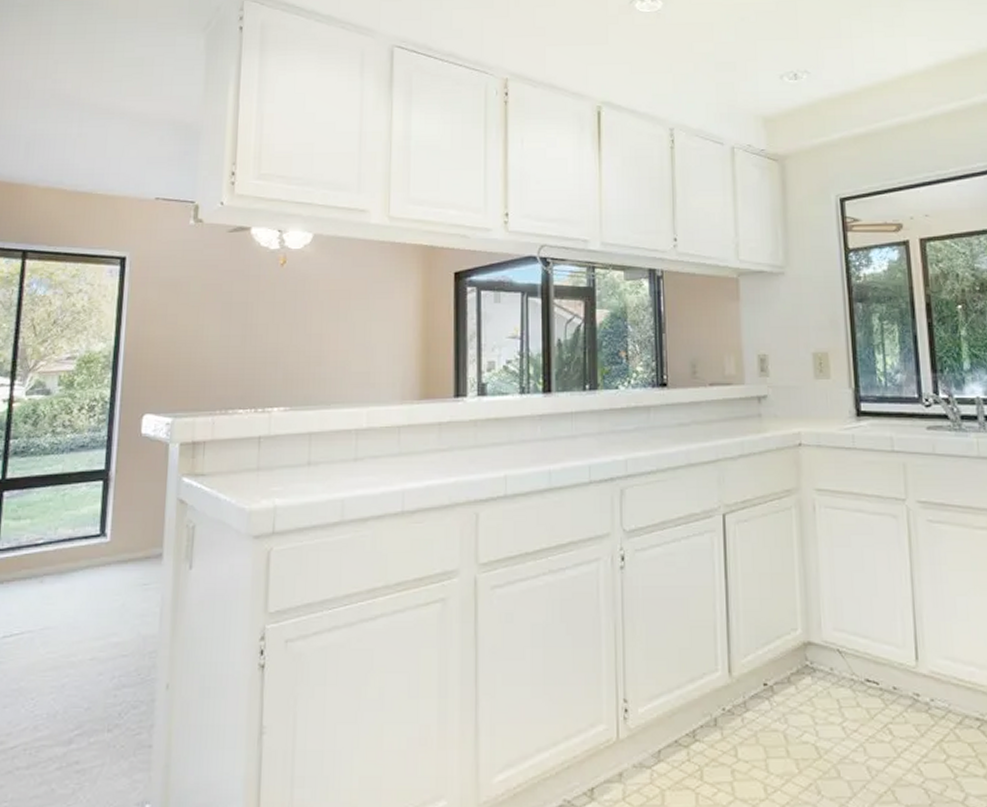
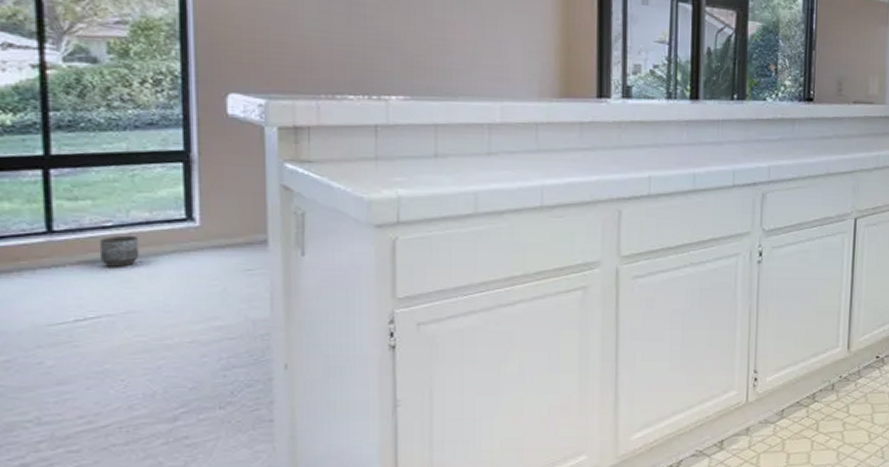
planter: none [29,552,62,583] -> present [99,235,140,267]

